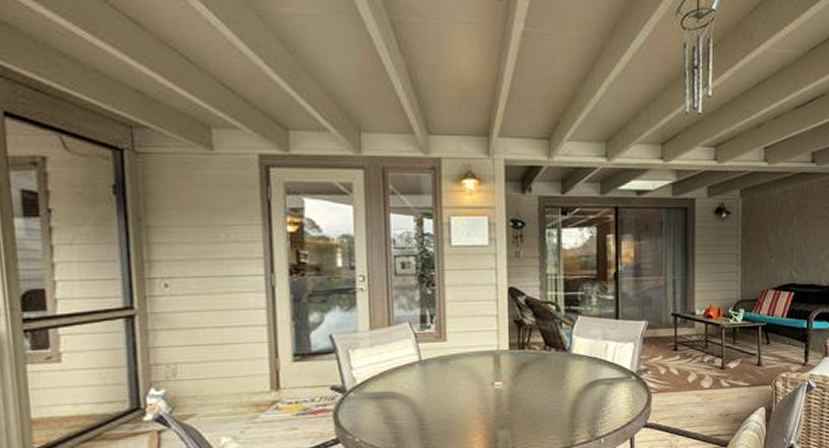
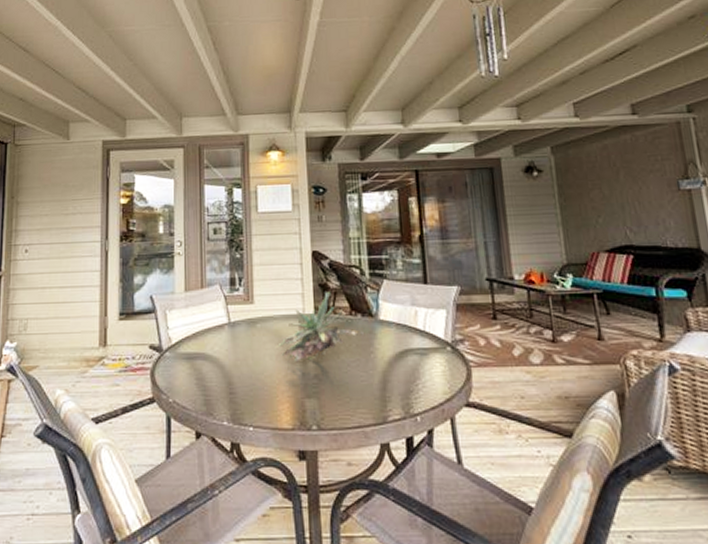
plant: none [469,328,556,397] -> present [276,292,364,363]

